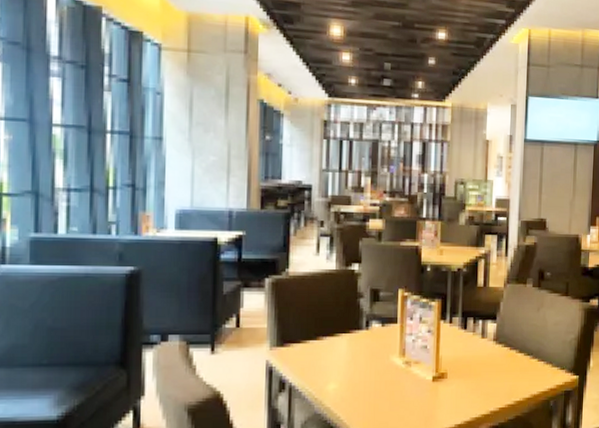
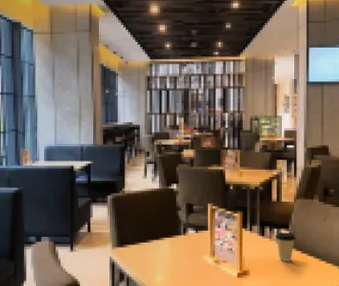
coffee cup: none [479,325,504,360] -> present [274,232,296,261]

